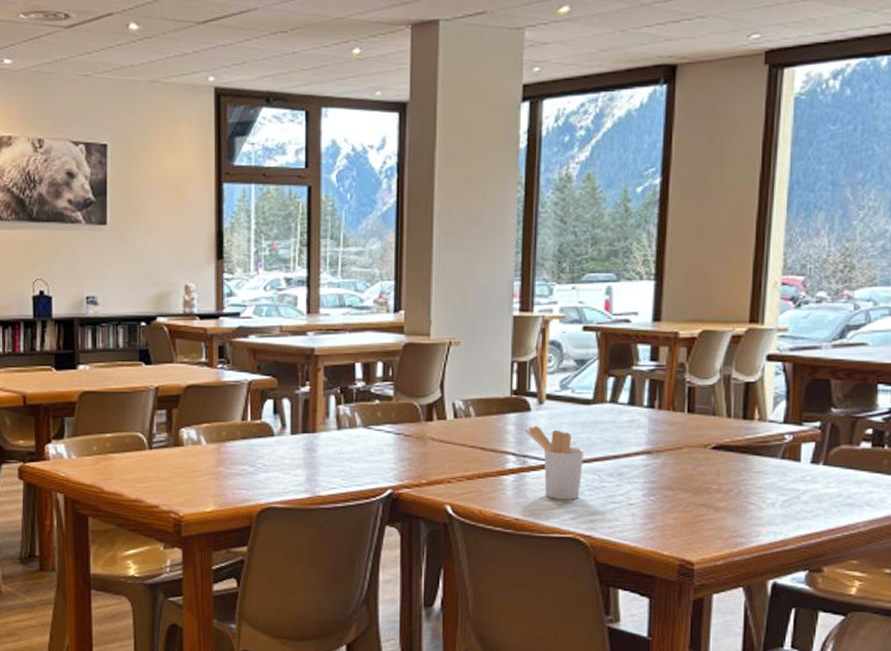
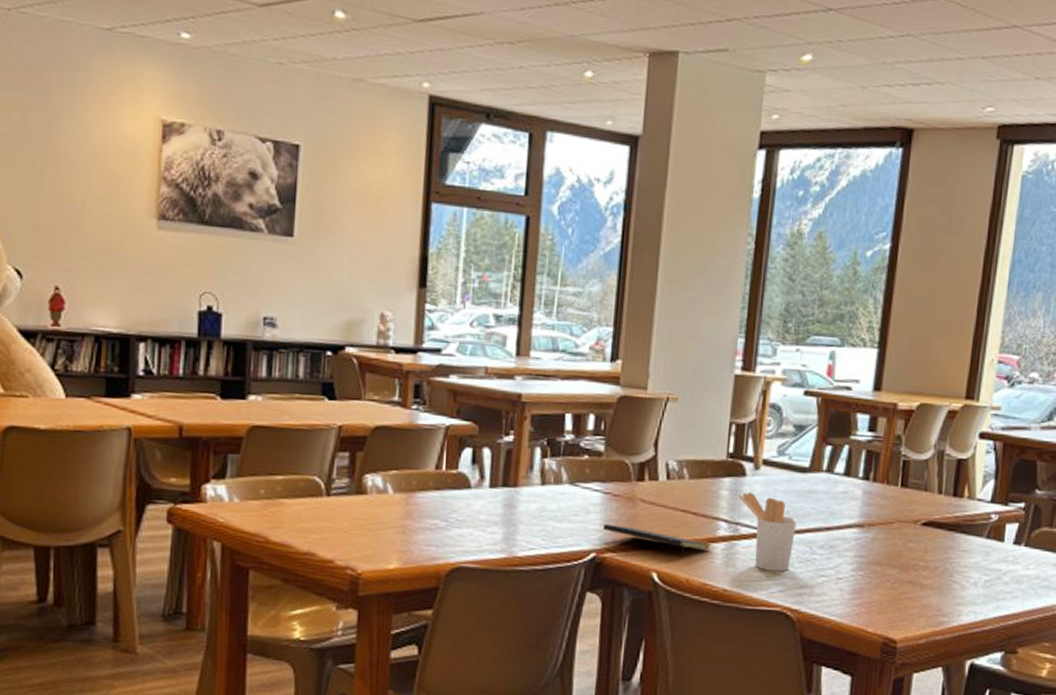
notepad: none [397,462,501,492] -> present [603,523,711,559]

